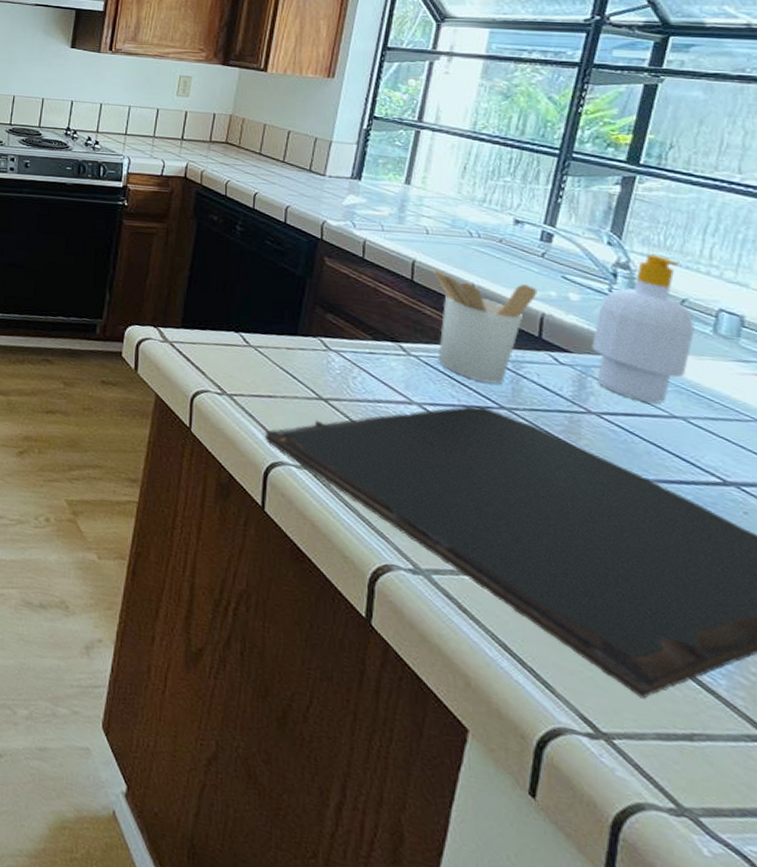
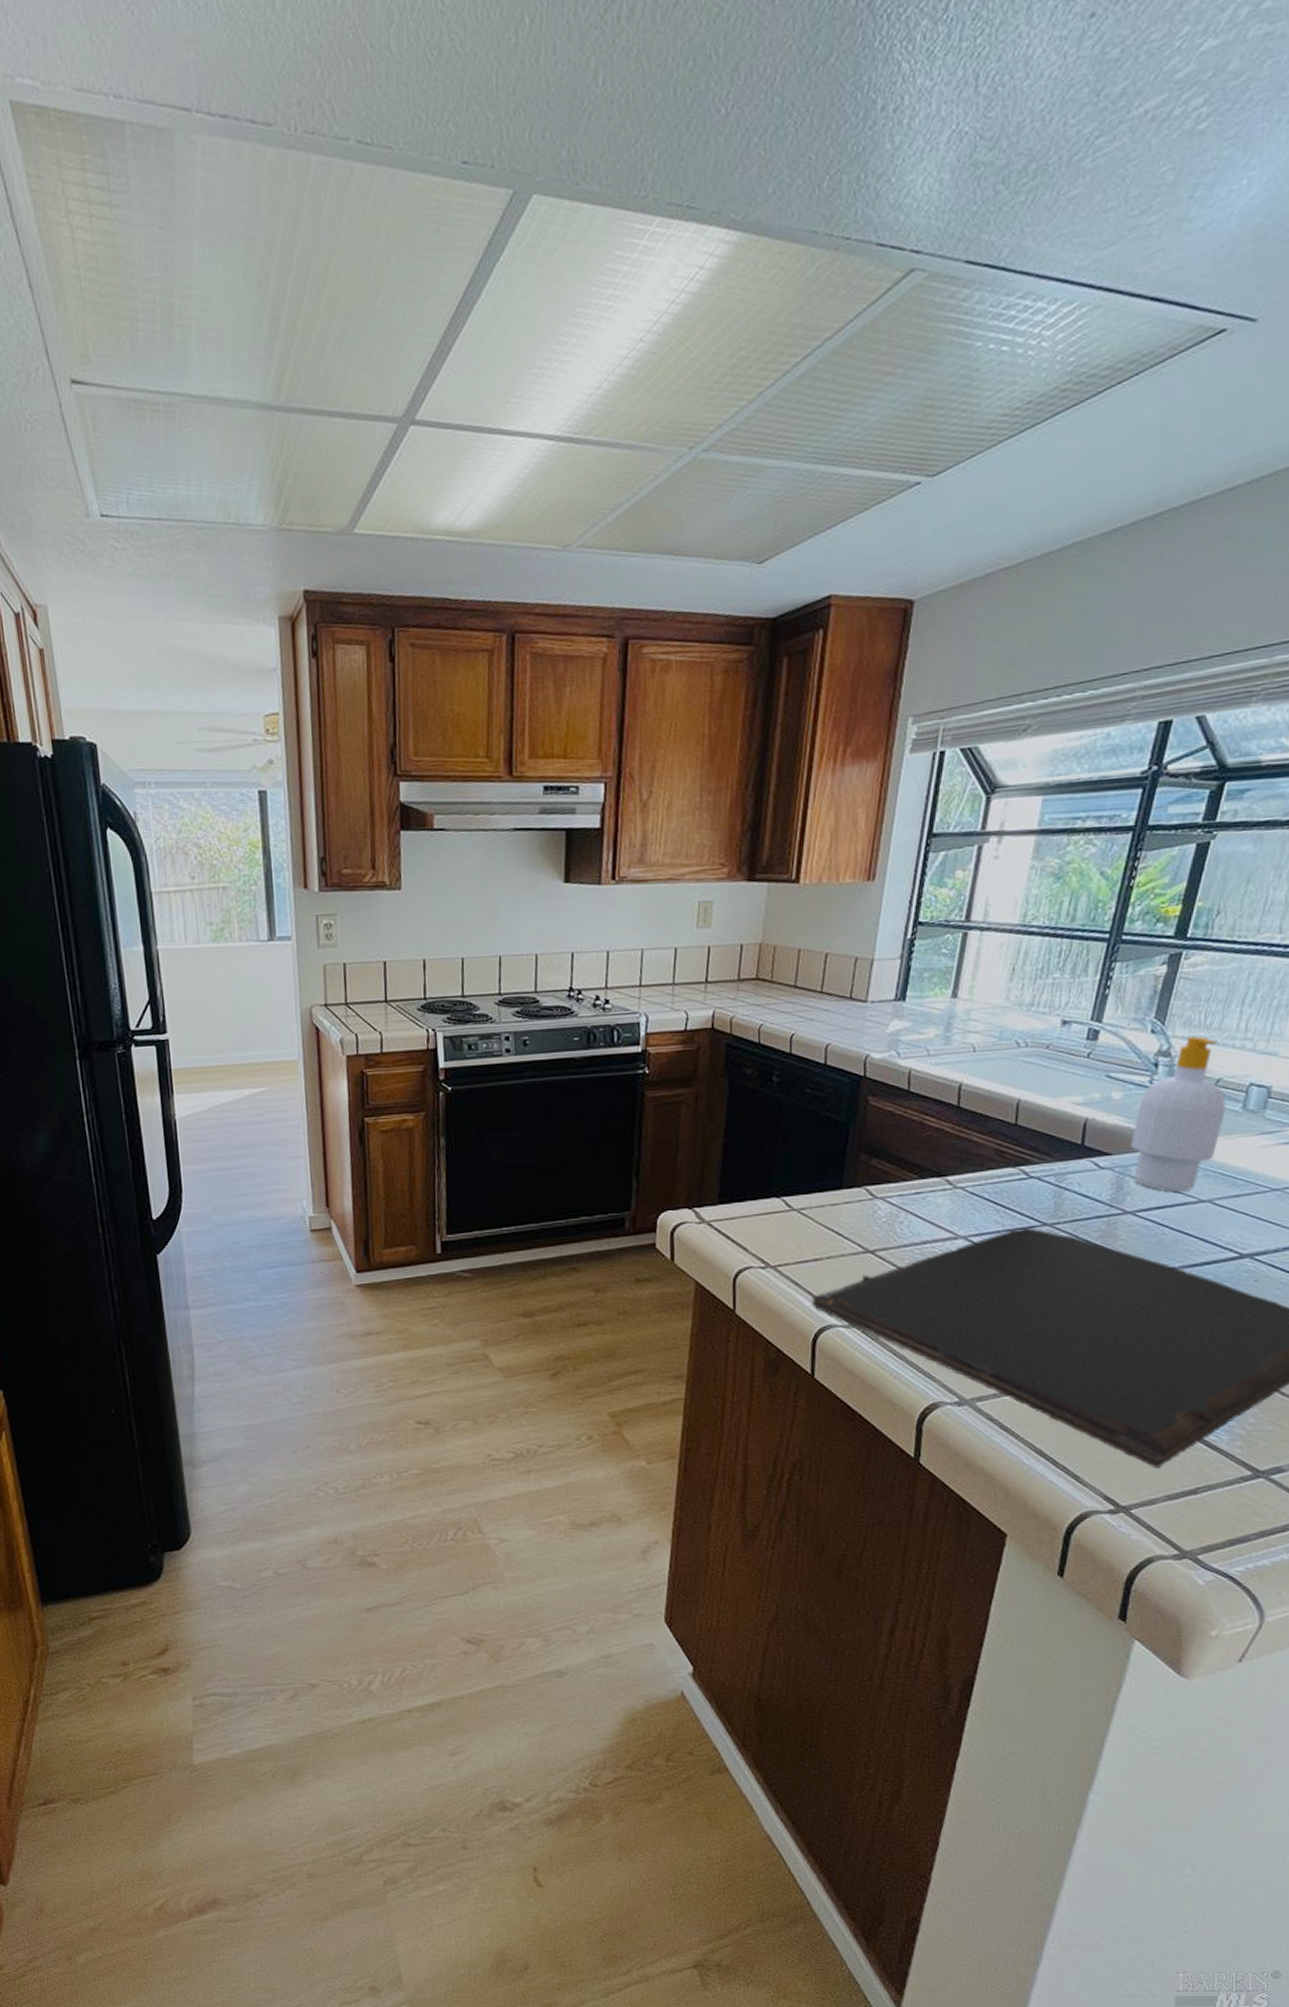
utensil holder: present [434,269,537,385] -> none [981,1090,1082,1203]

